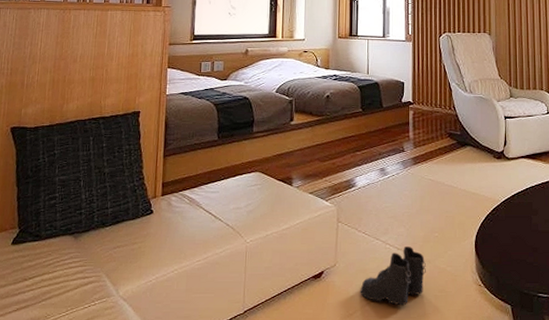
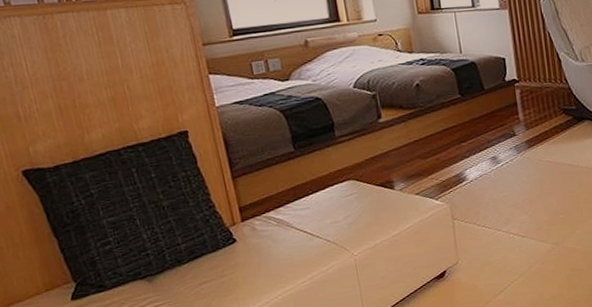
boots: present [360,247,426,306] -> none [488,232,555,291]

